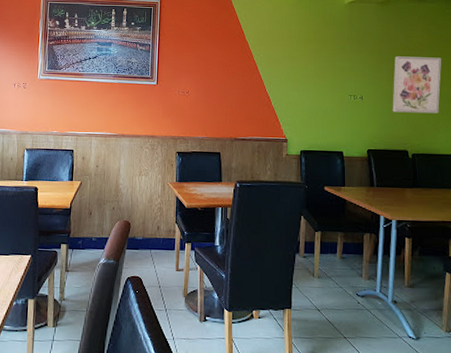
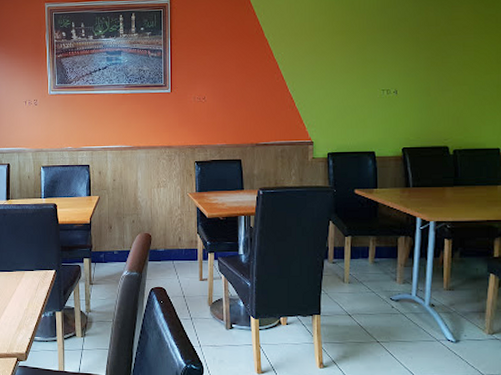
wall art: present [392,56,441,114] -> none [431,40,489,106]

